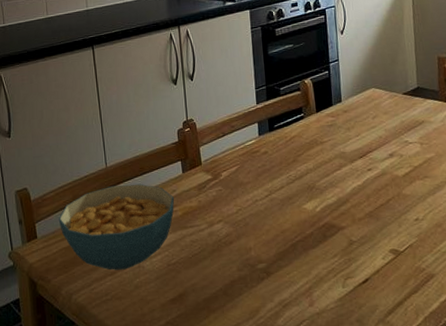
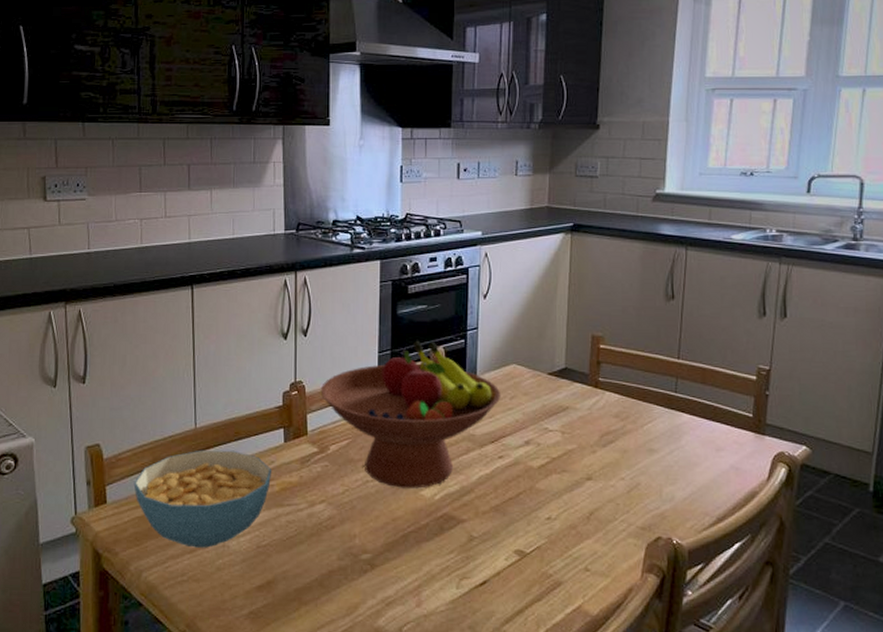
fruit bowl: none [209,75,365,204] -> present [320,340,501,489]

